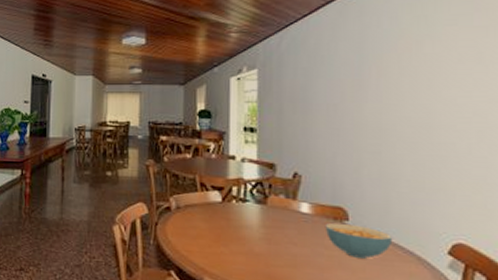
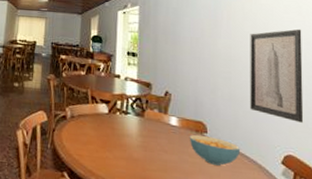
wall art: none [407,82,483,203] -> present [250,29,304,123]

